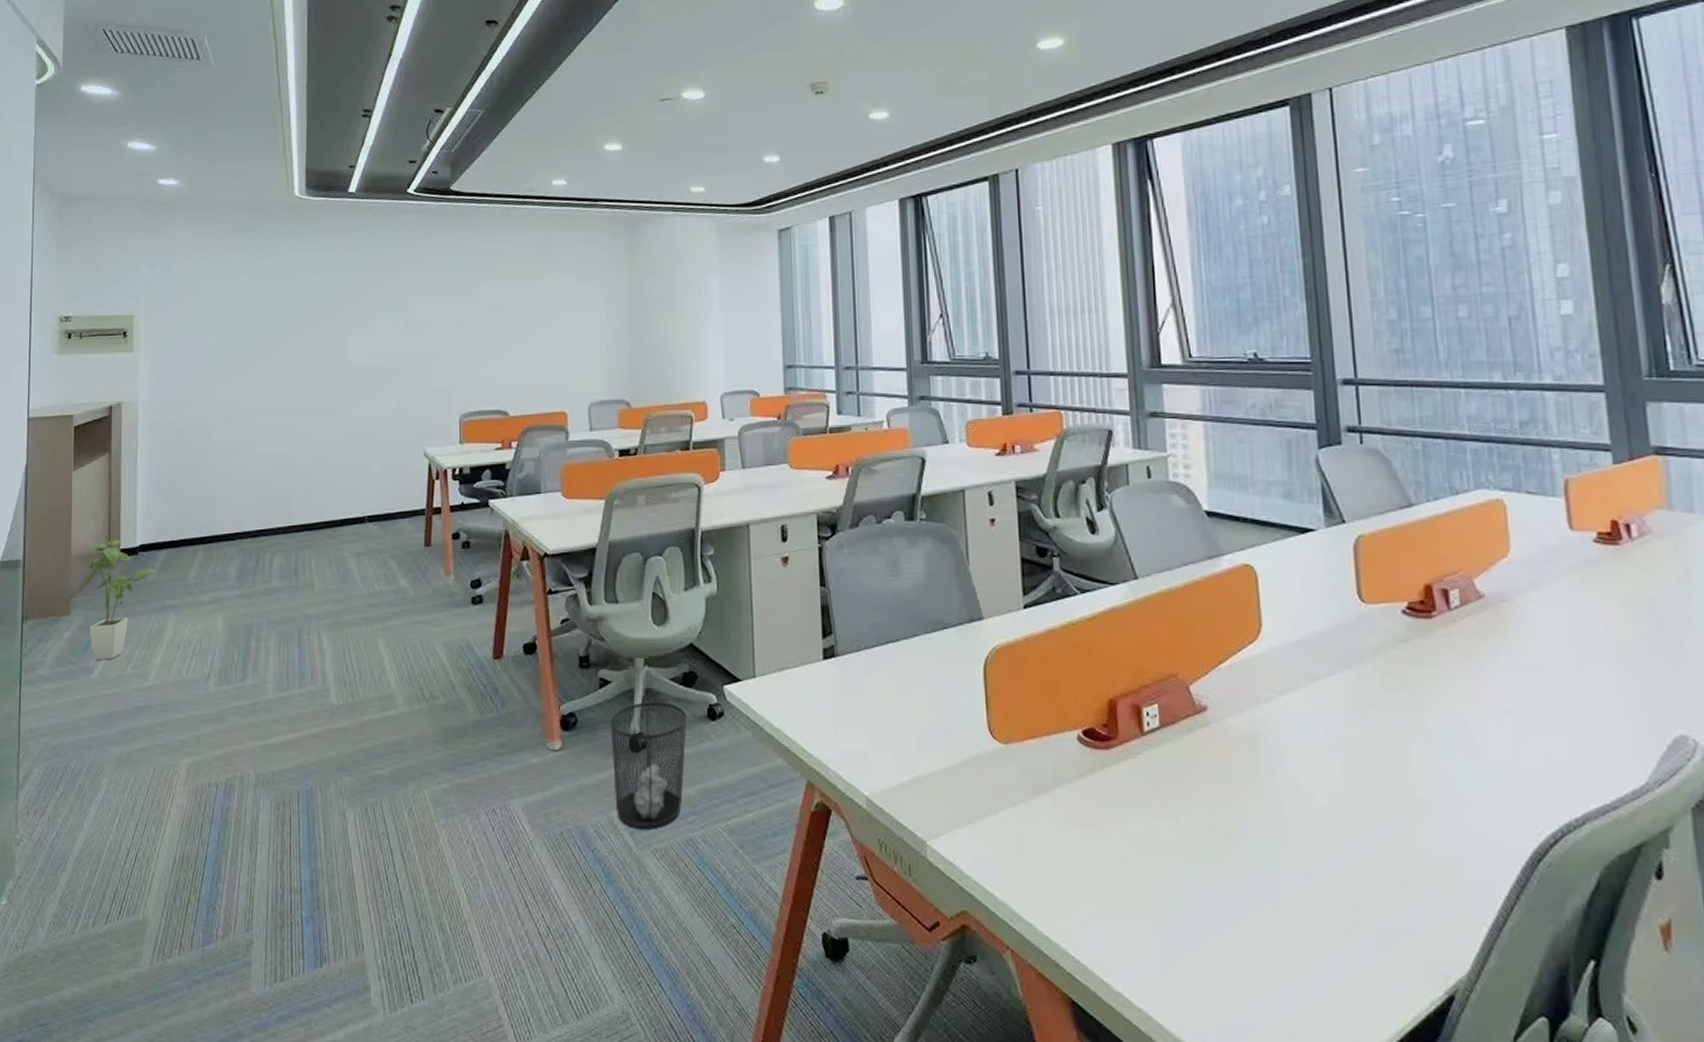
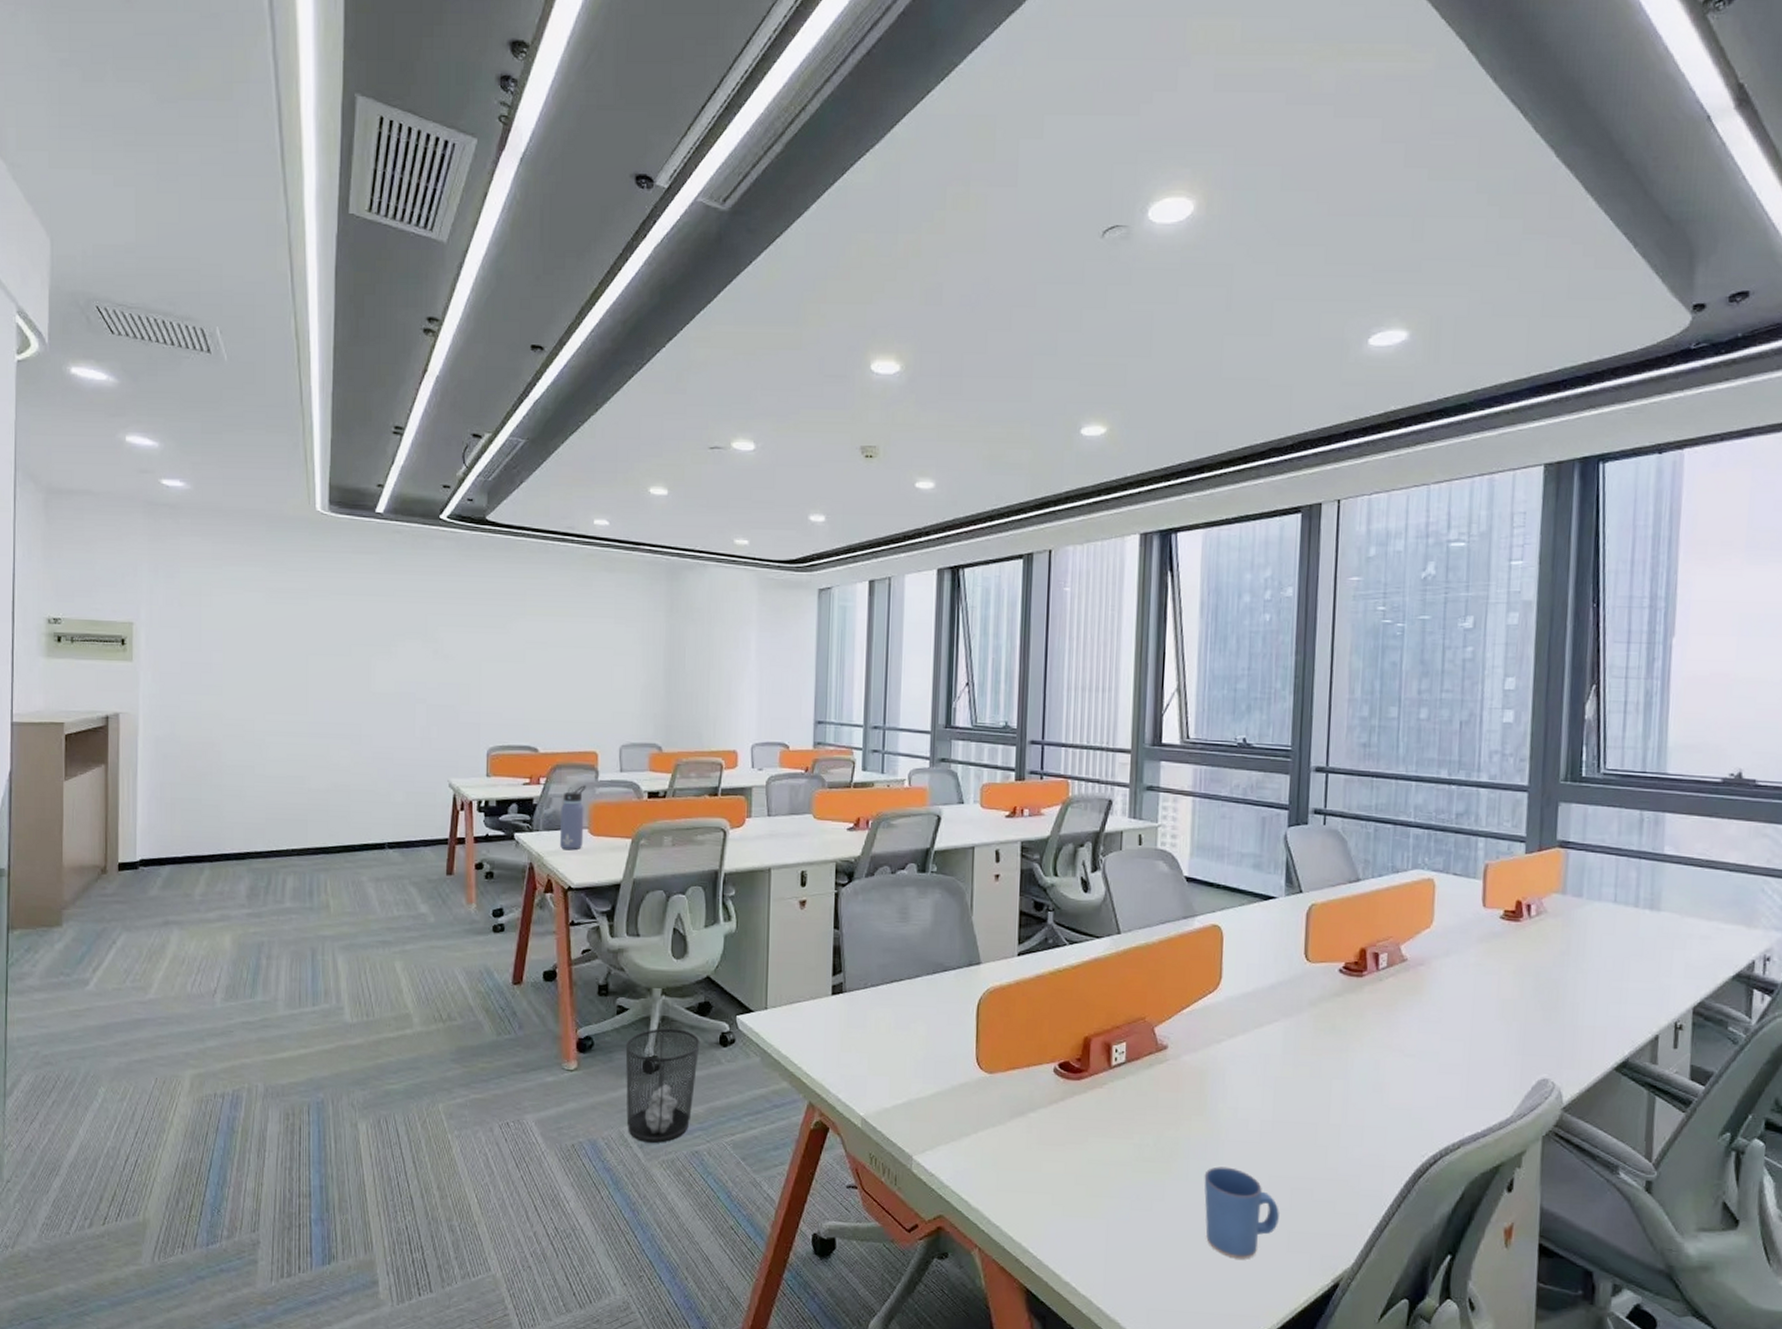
house plant: present [84,539,160,660] -> none [77,852,163,973]
water bottle: none [533,447,557,514] -> present [560,785,586,850]
mug: none [1269,850,1368,964] -> present [1204,1166,1279,1258]

